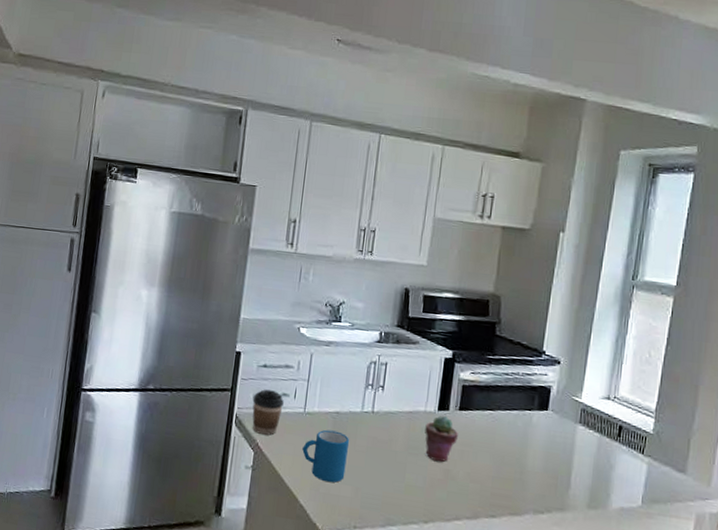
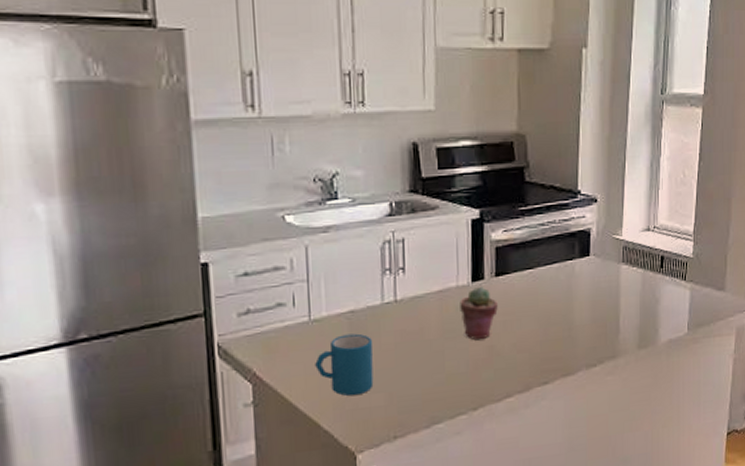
coffee cup: present [252,389,284,435] -> none [237,302,281,361]

